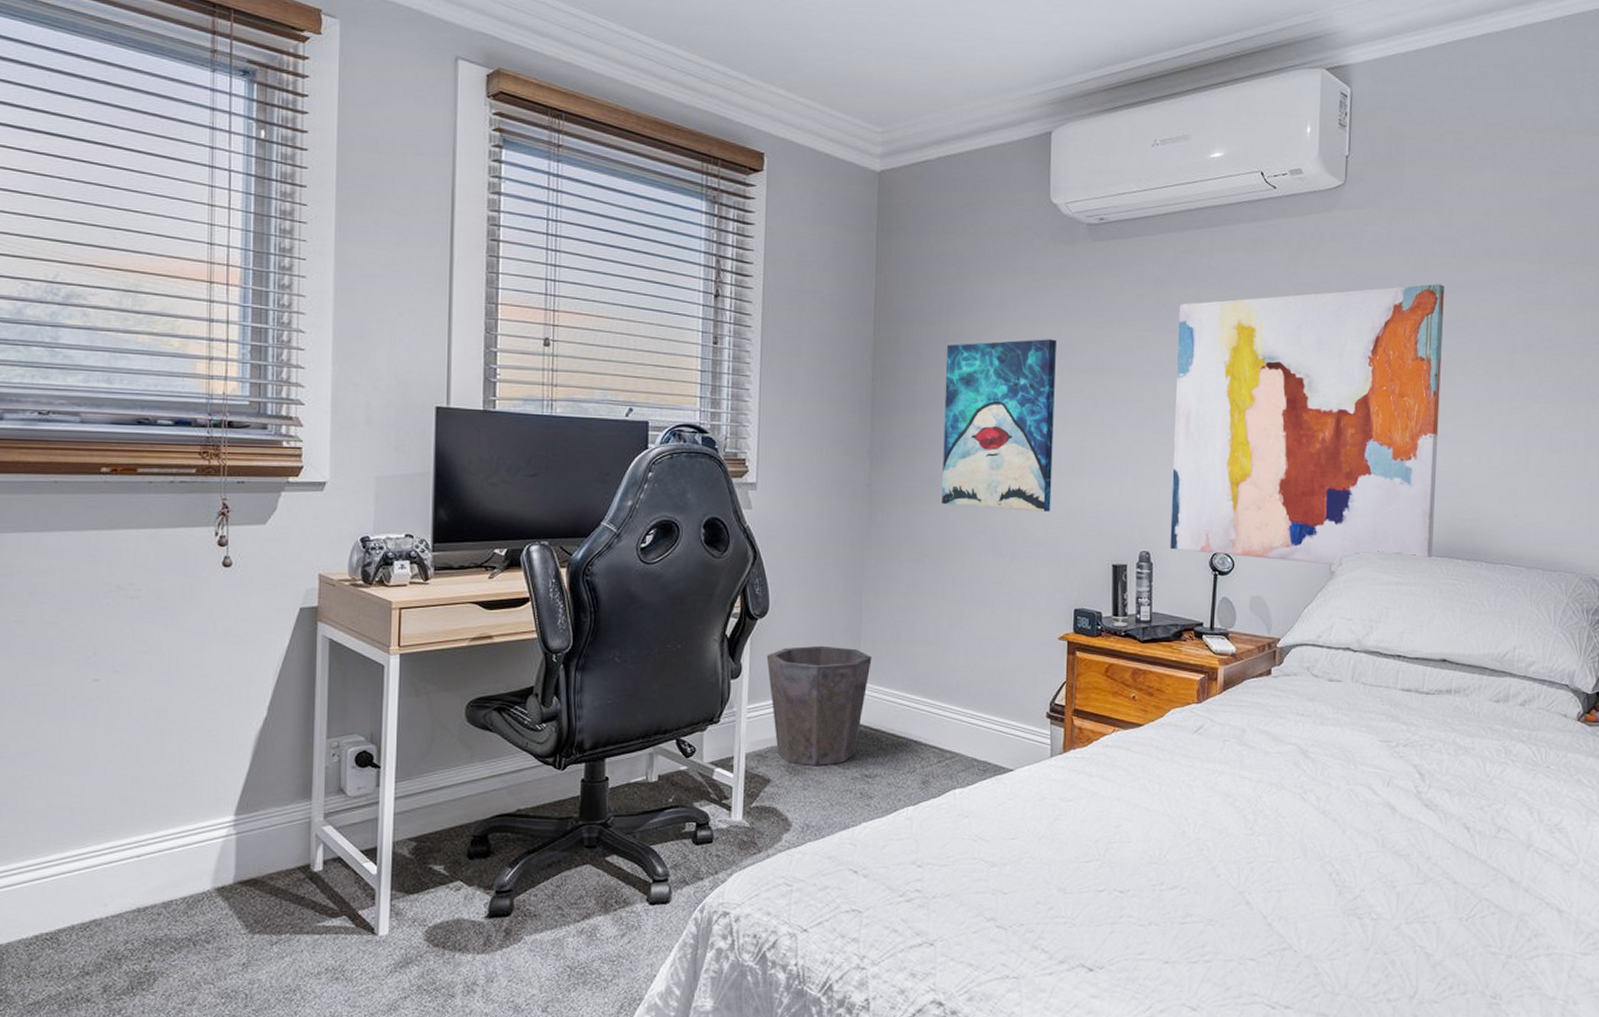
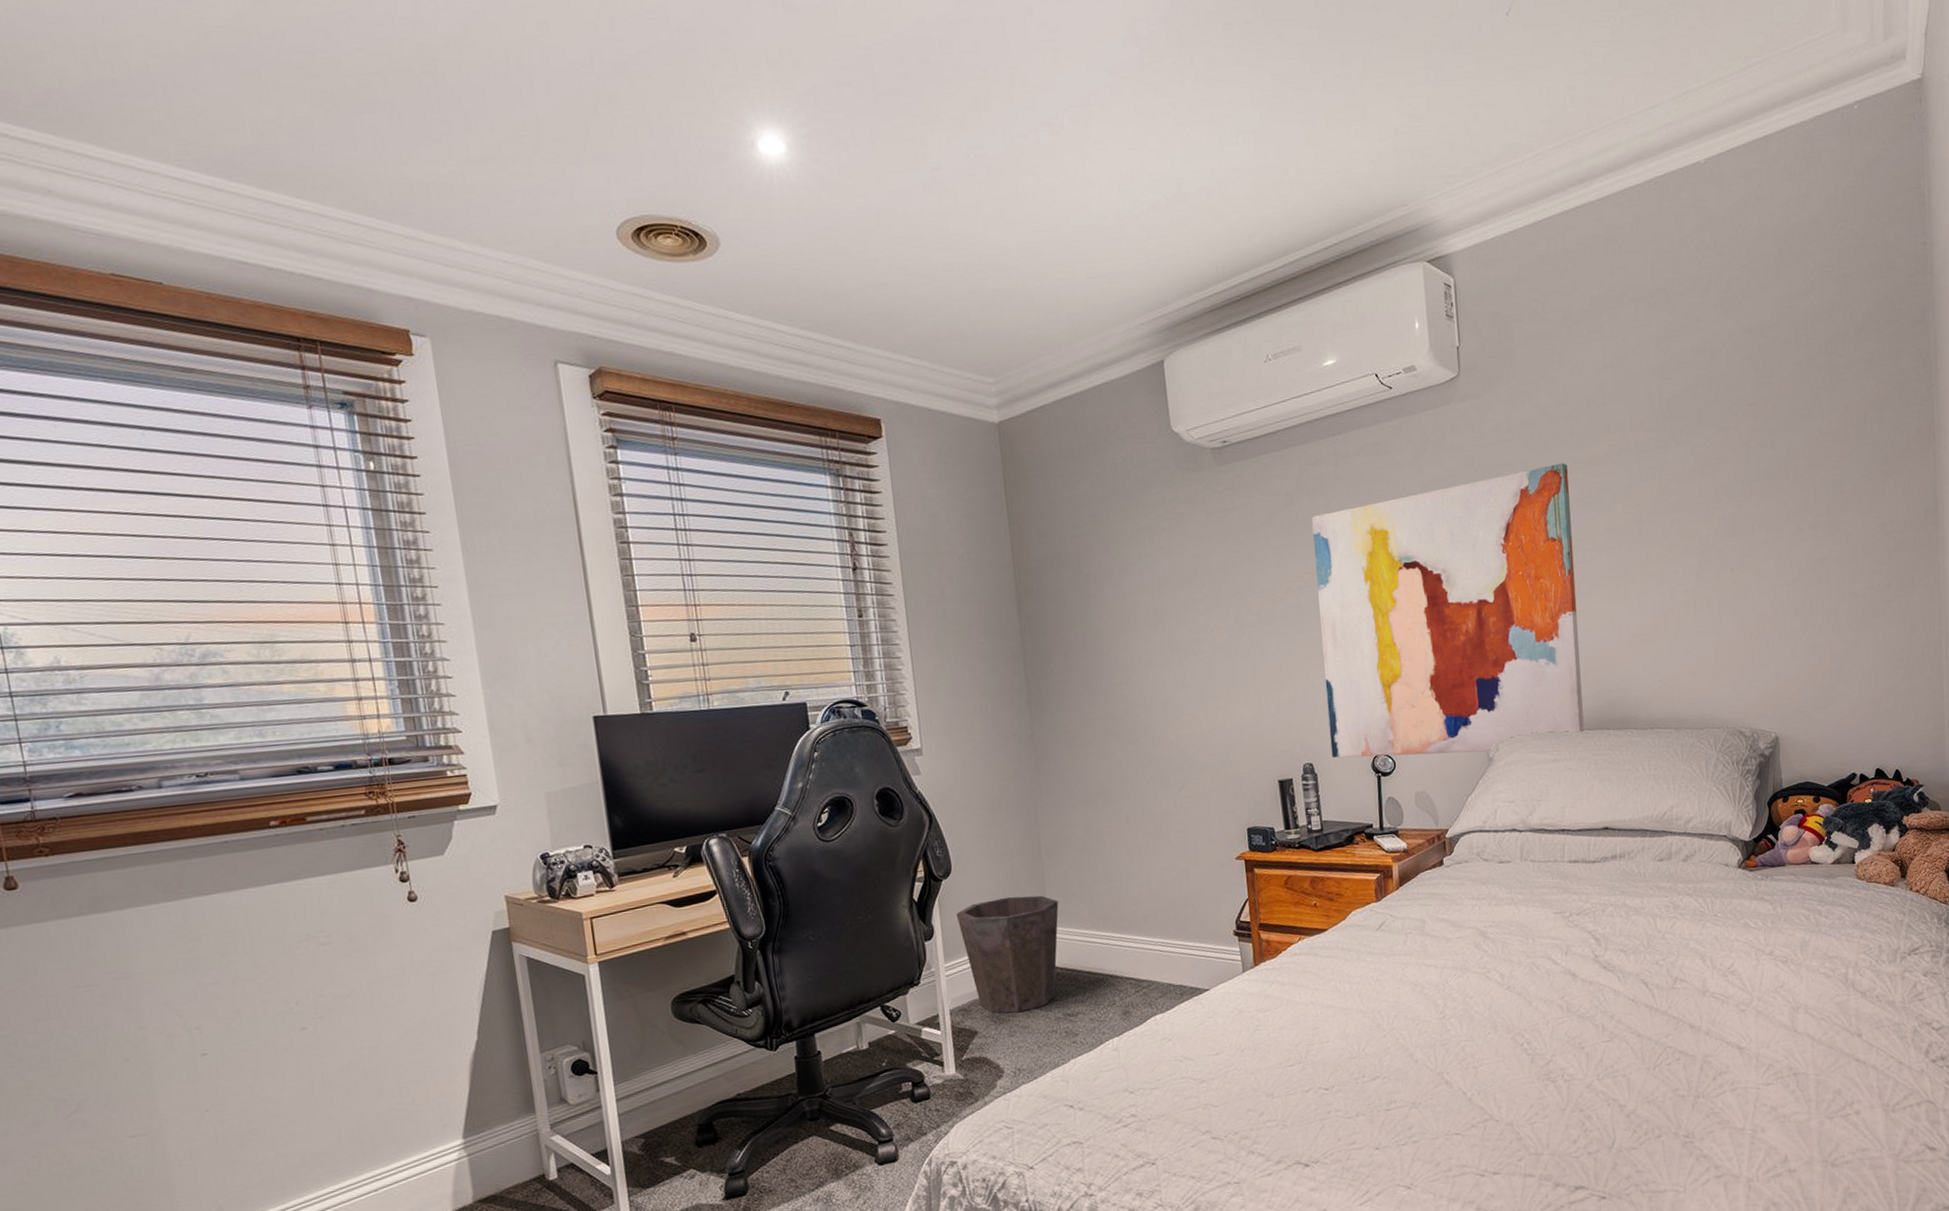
wall art: present [942,339,1056,512] -> none [1088,568,1212,745]

